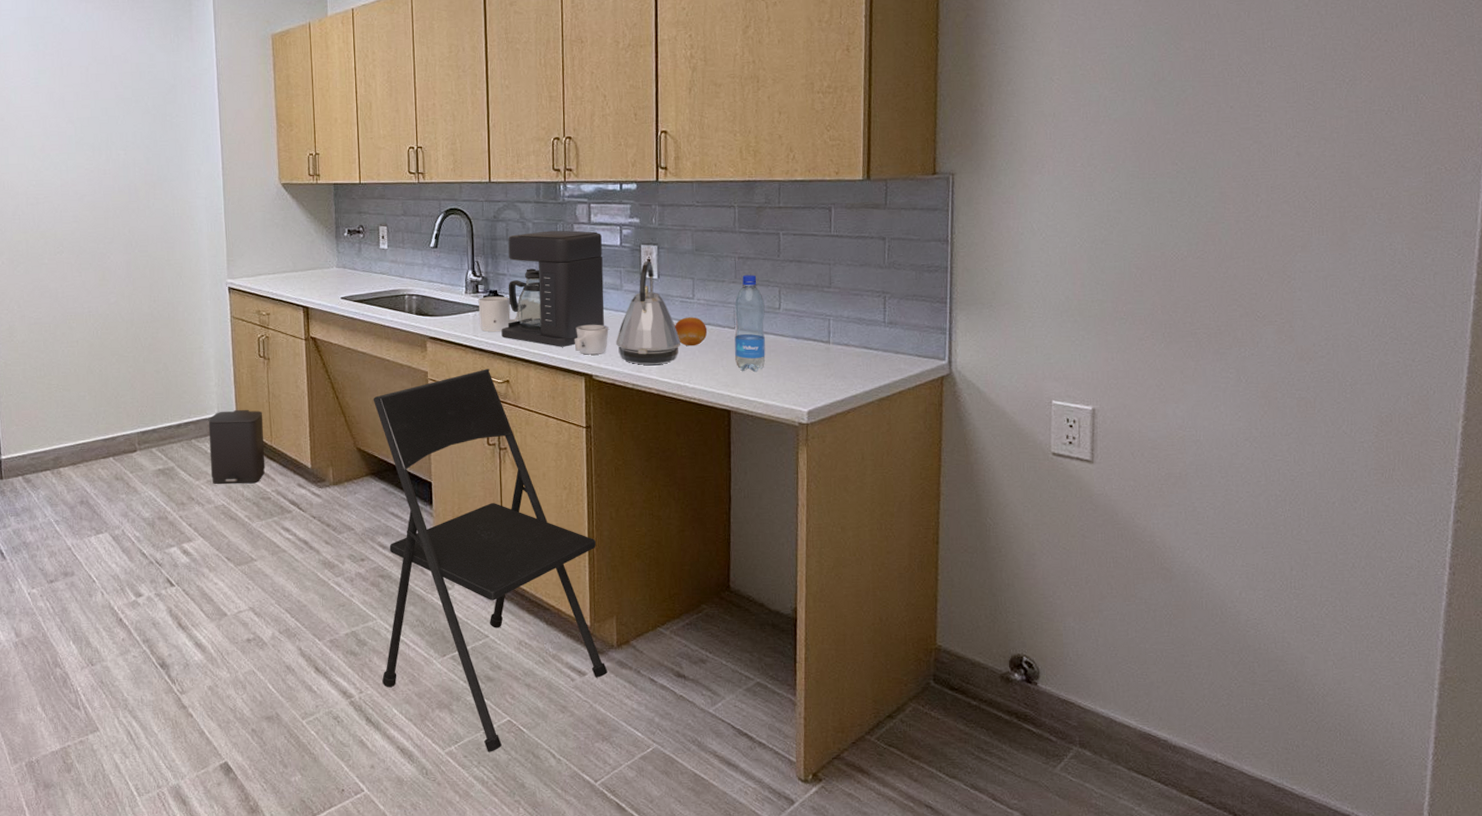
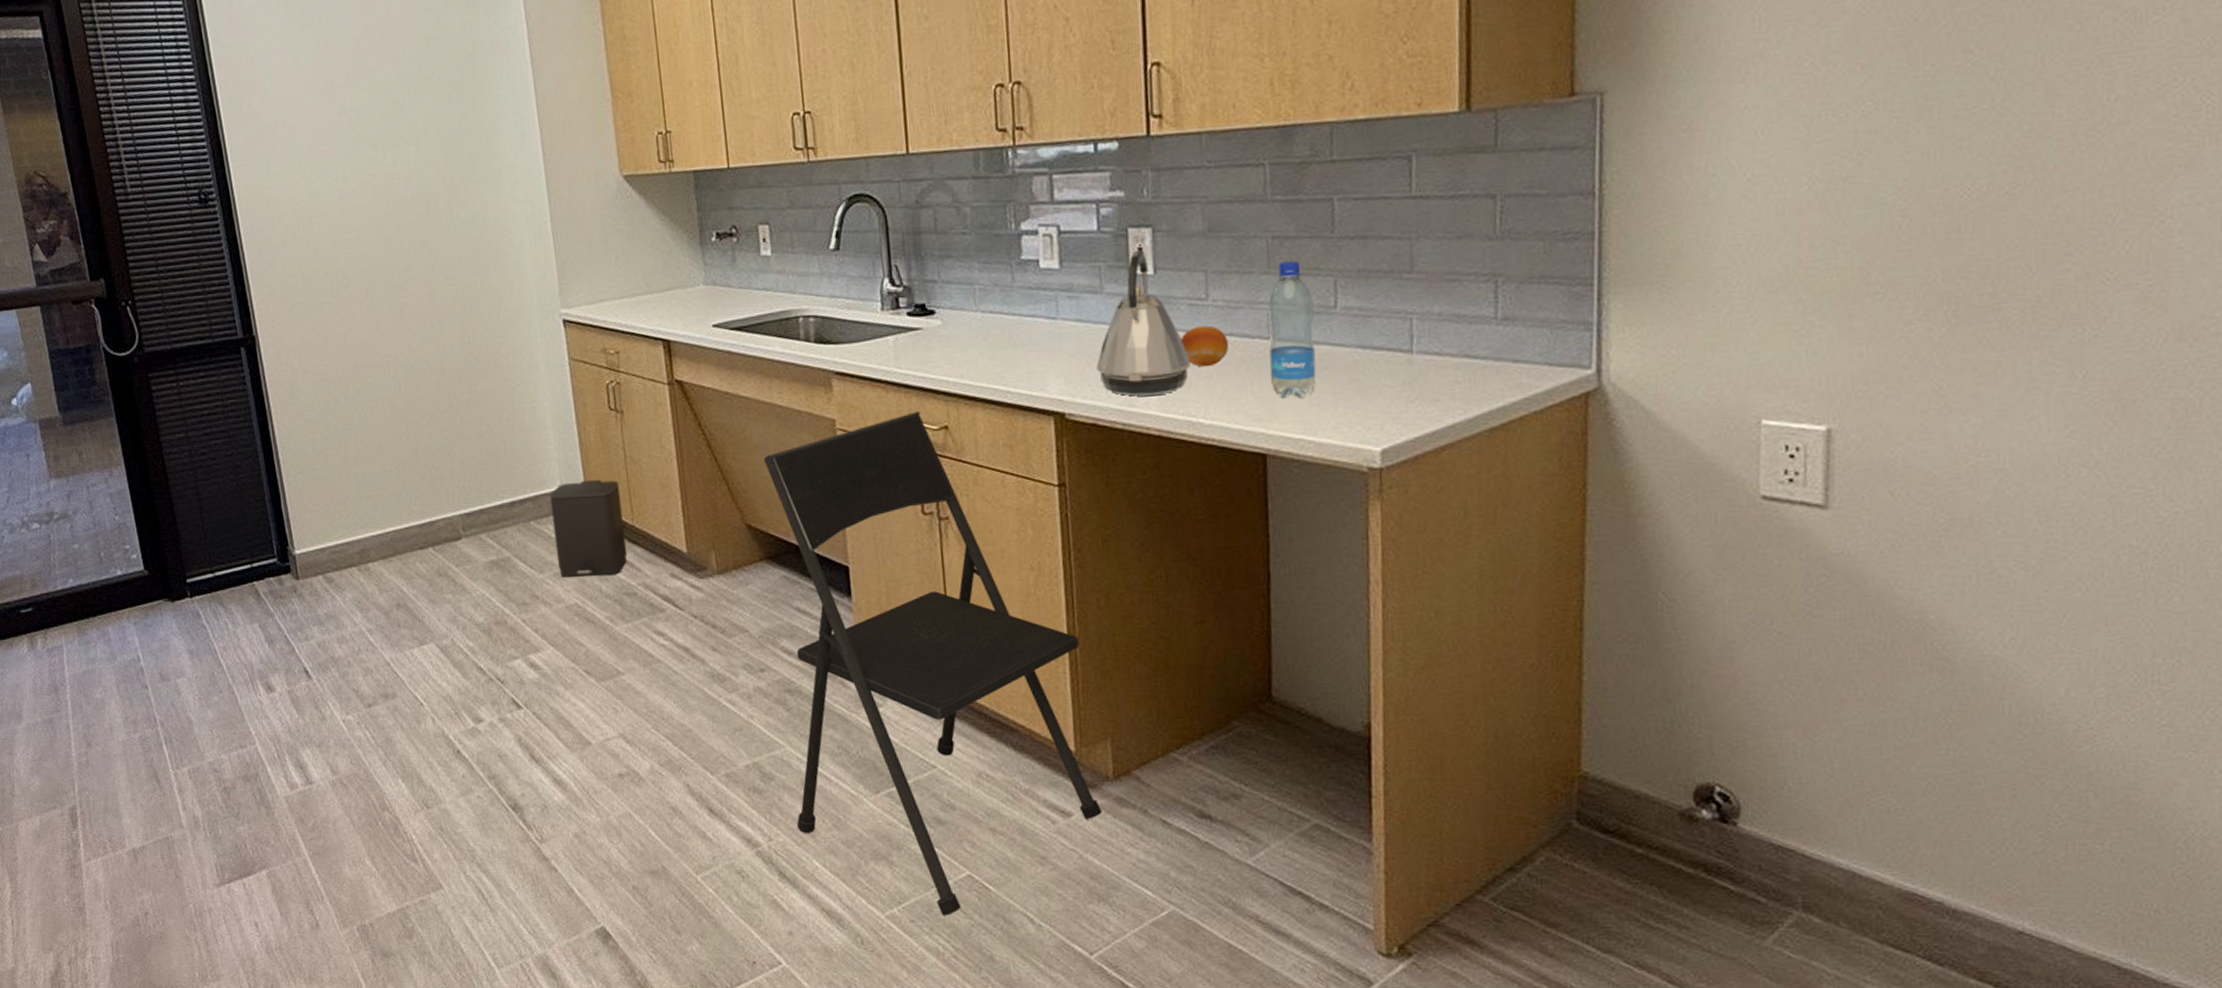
mug: present [478,296,519,333] -> none [899,311,958,362]
coffee maker: present [501,230,605,347] -> none [933,213,1079,378]
cup: present [574,324,609,355] -> none [1036,342,1086,386]

